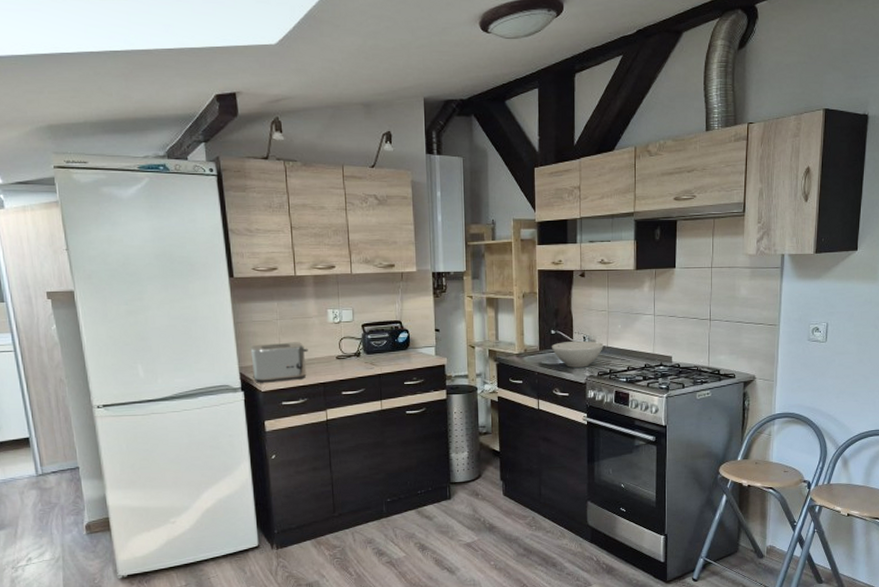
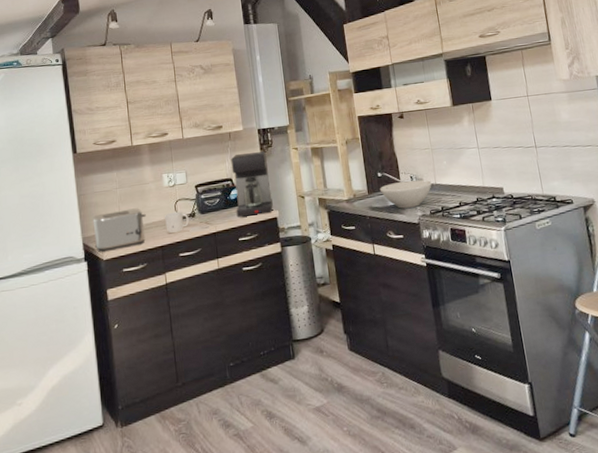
mug: none [327,349,353,371] -> present [164,211,189,234]
coffee maker: none [401,295,442,361] -> present [231,150,273,218]

